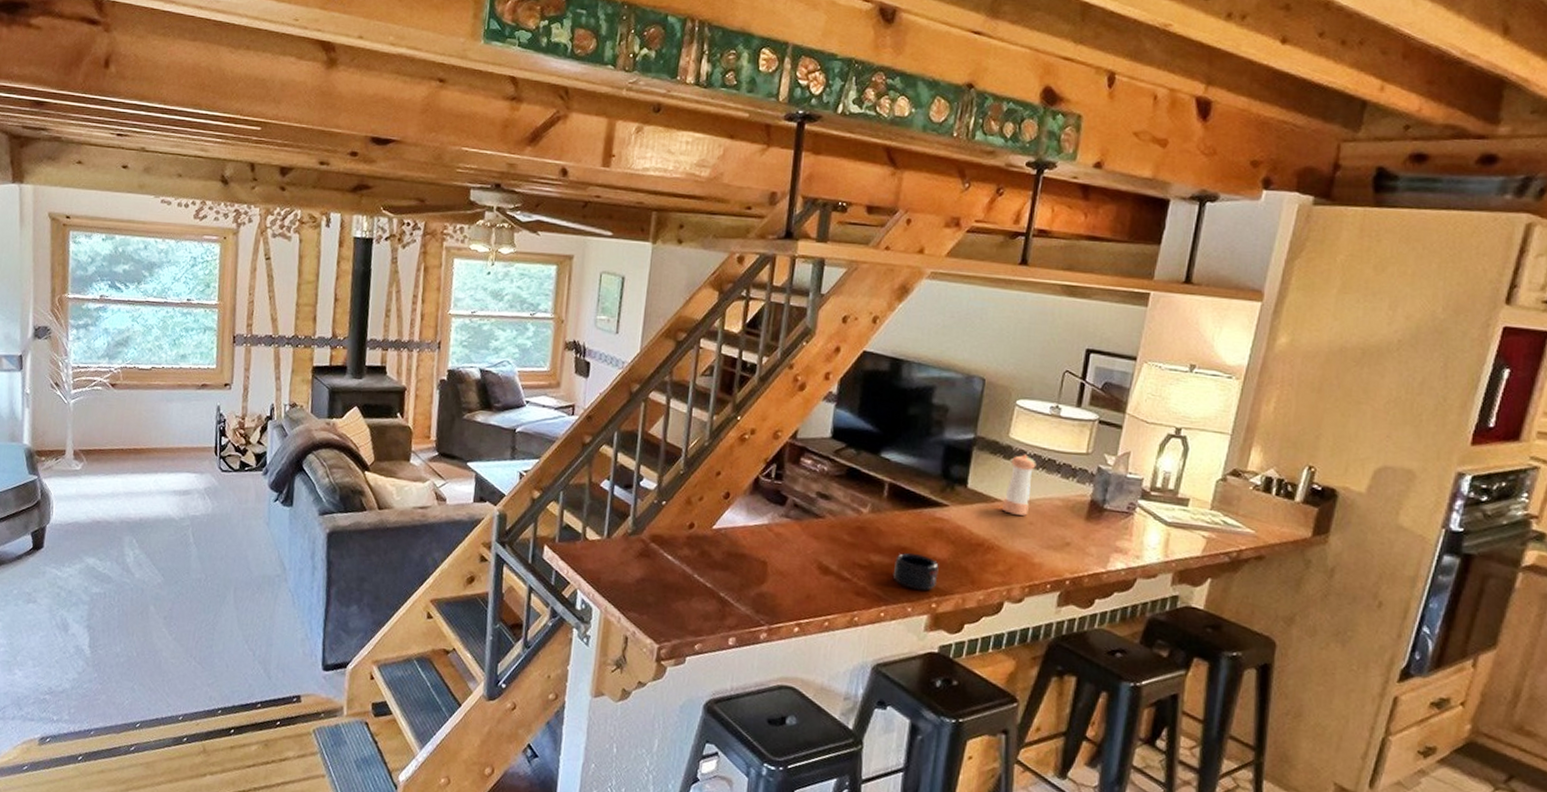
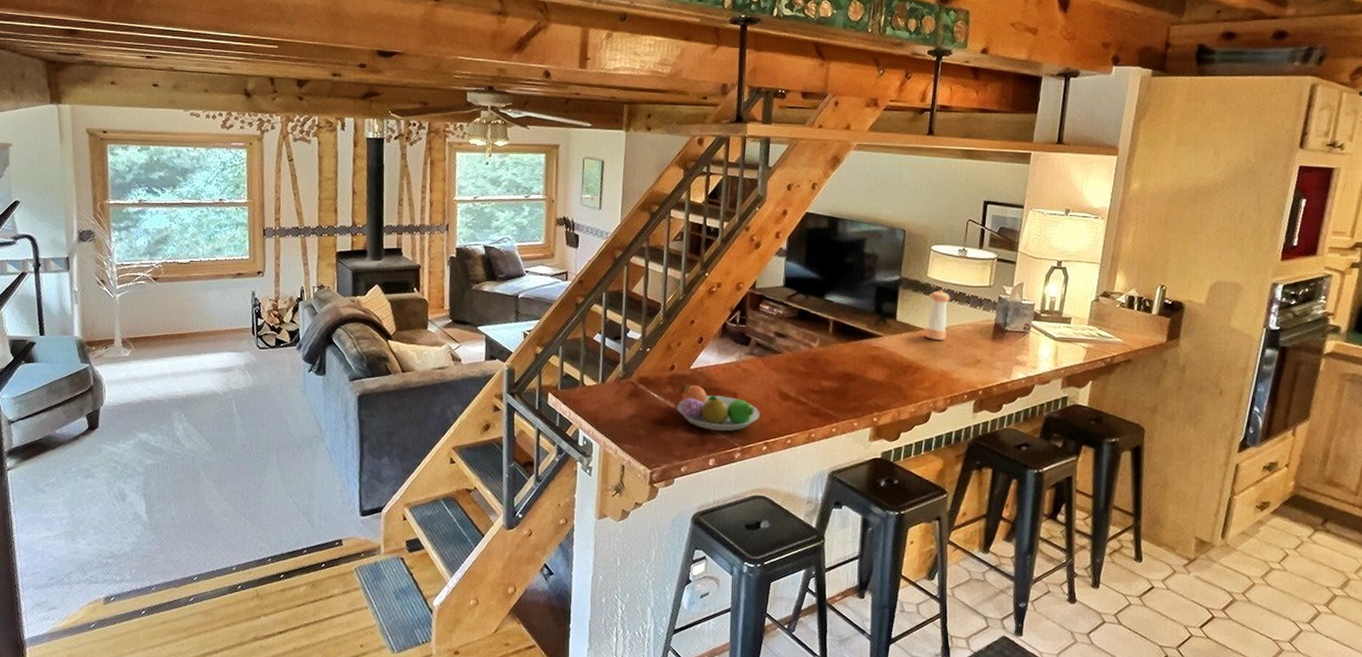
fruit bowl: none [694,546,793,607] -> present [677,383,760,432]
mug: present [893,552,939,590] -> none [840,377,877,407]

